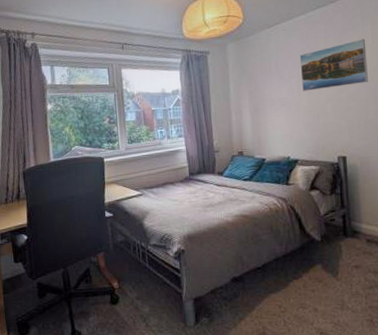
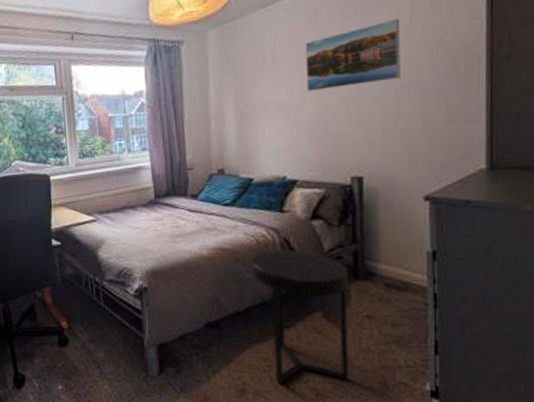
side table: none [266,214,345,327] -> present [251,249,349,385]

